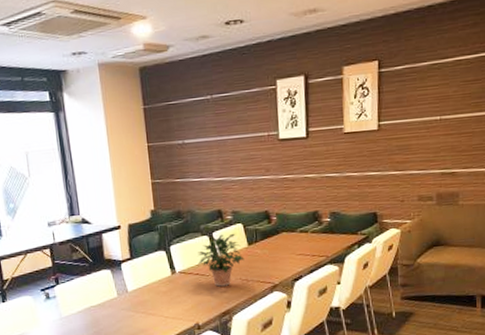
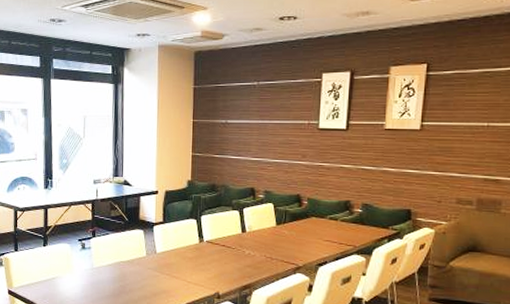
potted plant: present [197,233,245,287] -> none [225,211,271,261]

